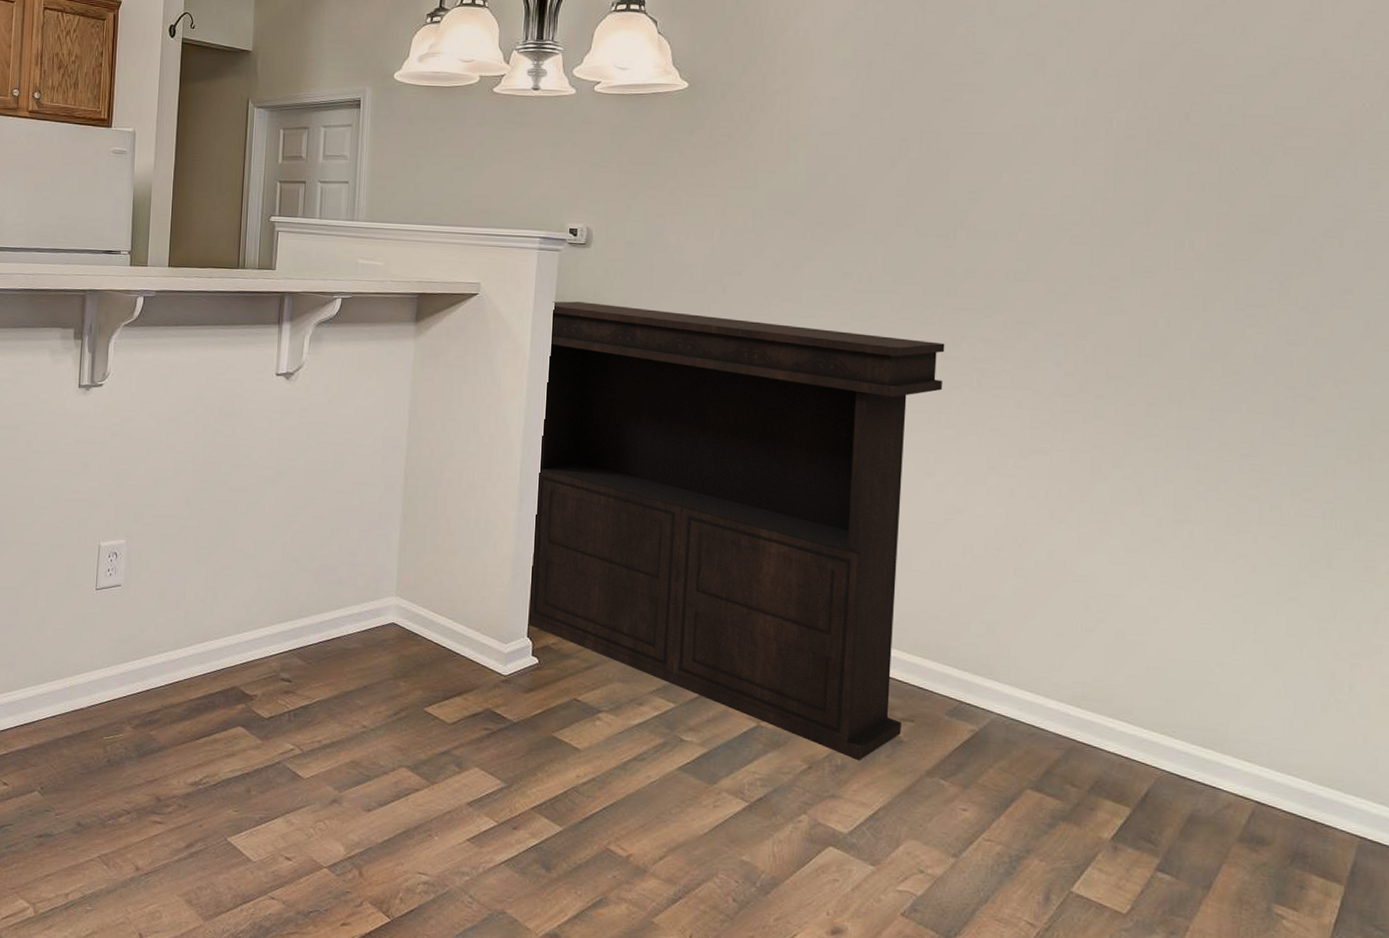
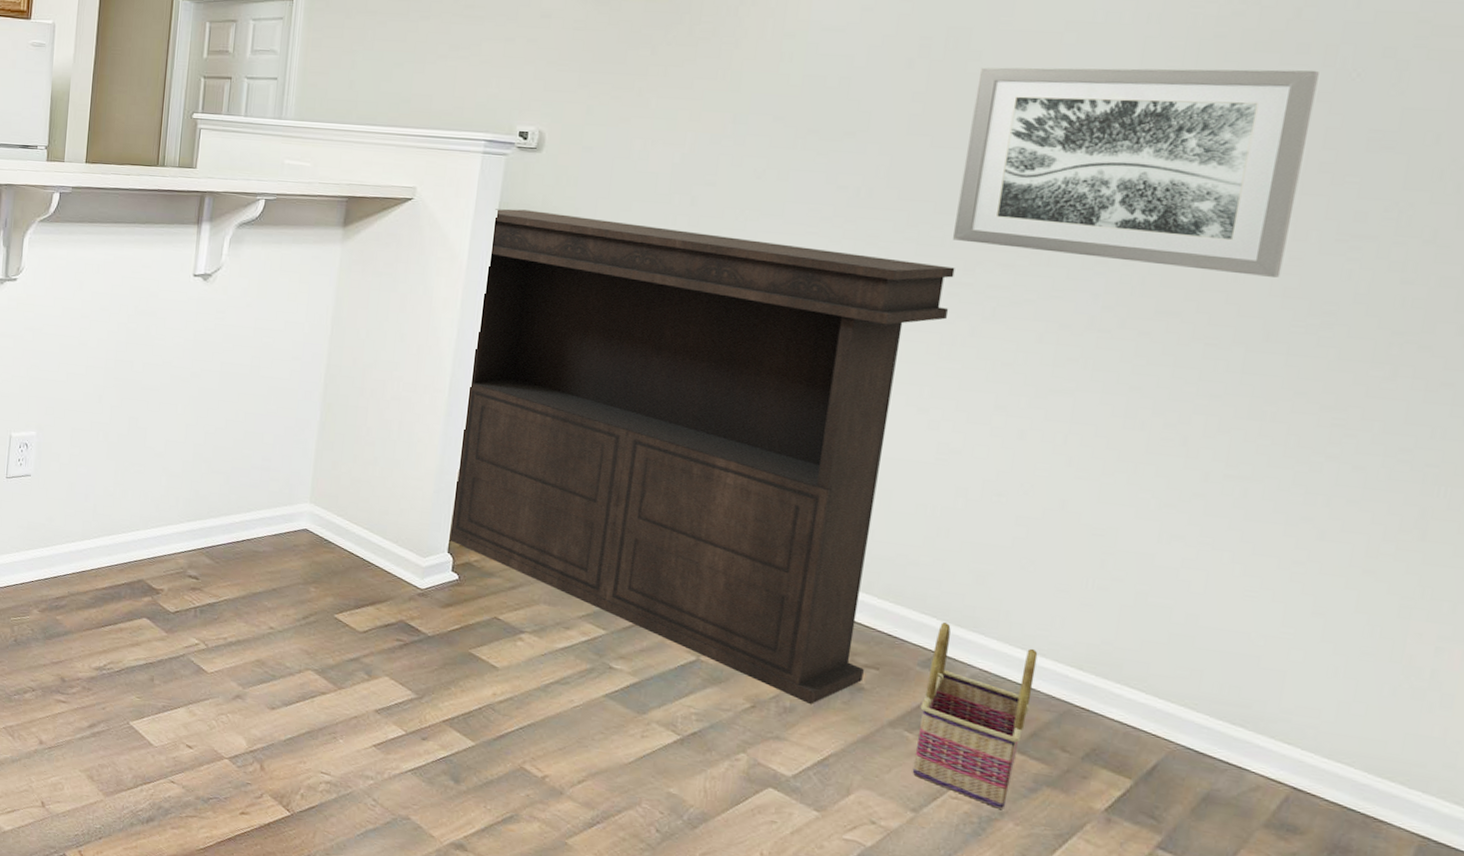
wall art: none [941,165,1207,343] -> present [953,67,1319,277]
basket: none [950,672,1044,847] -> present [912,622,1038,809]

